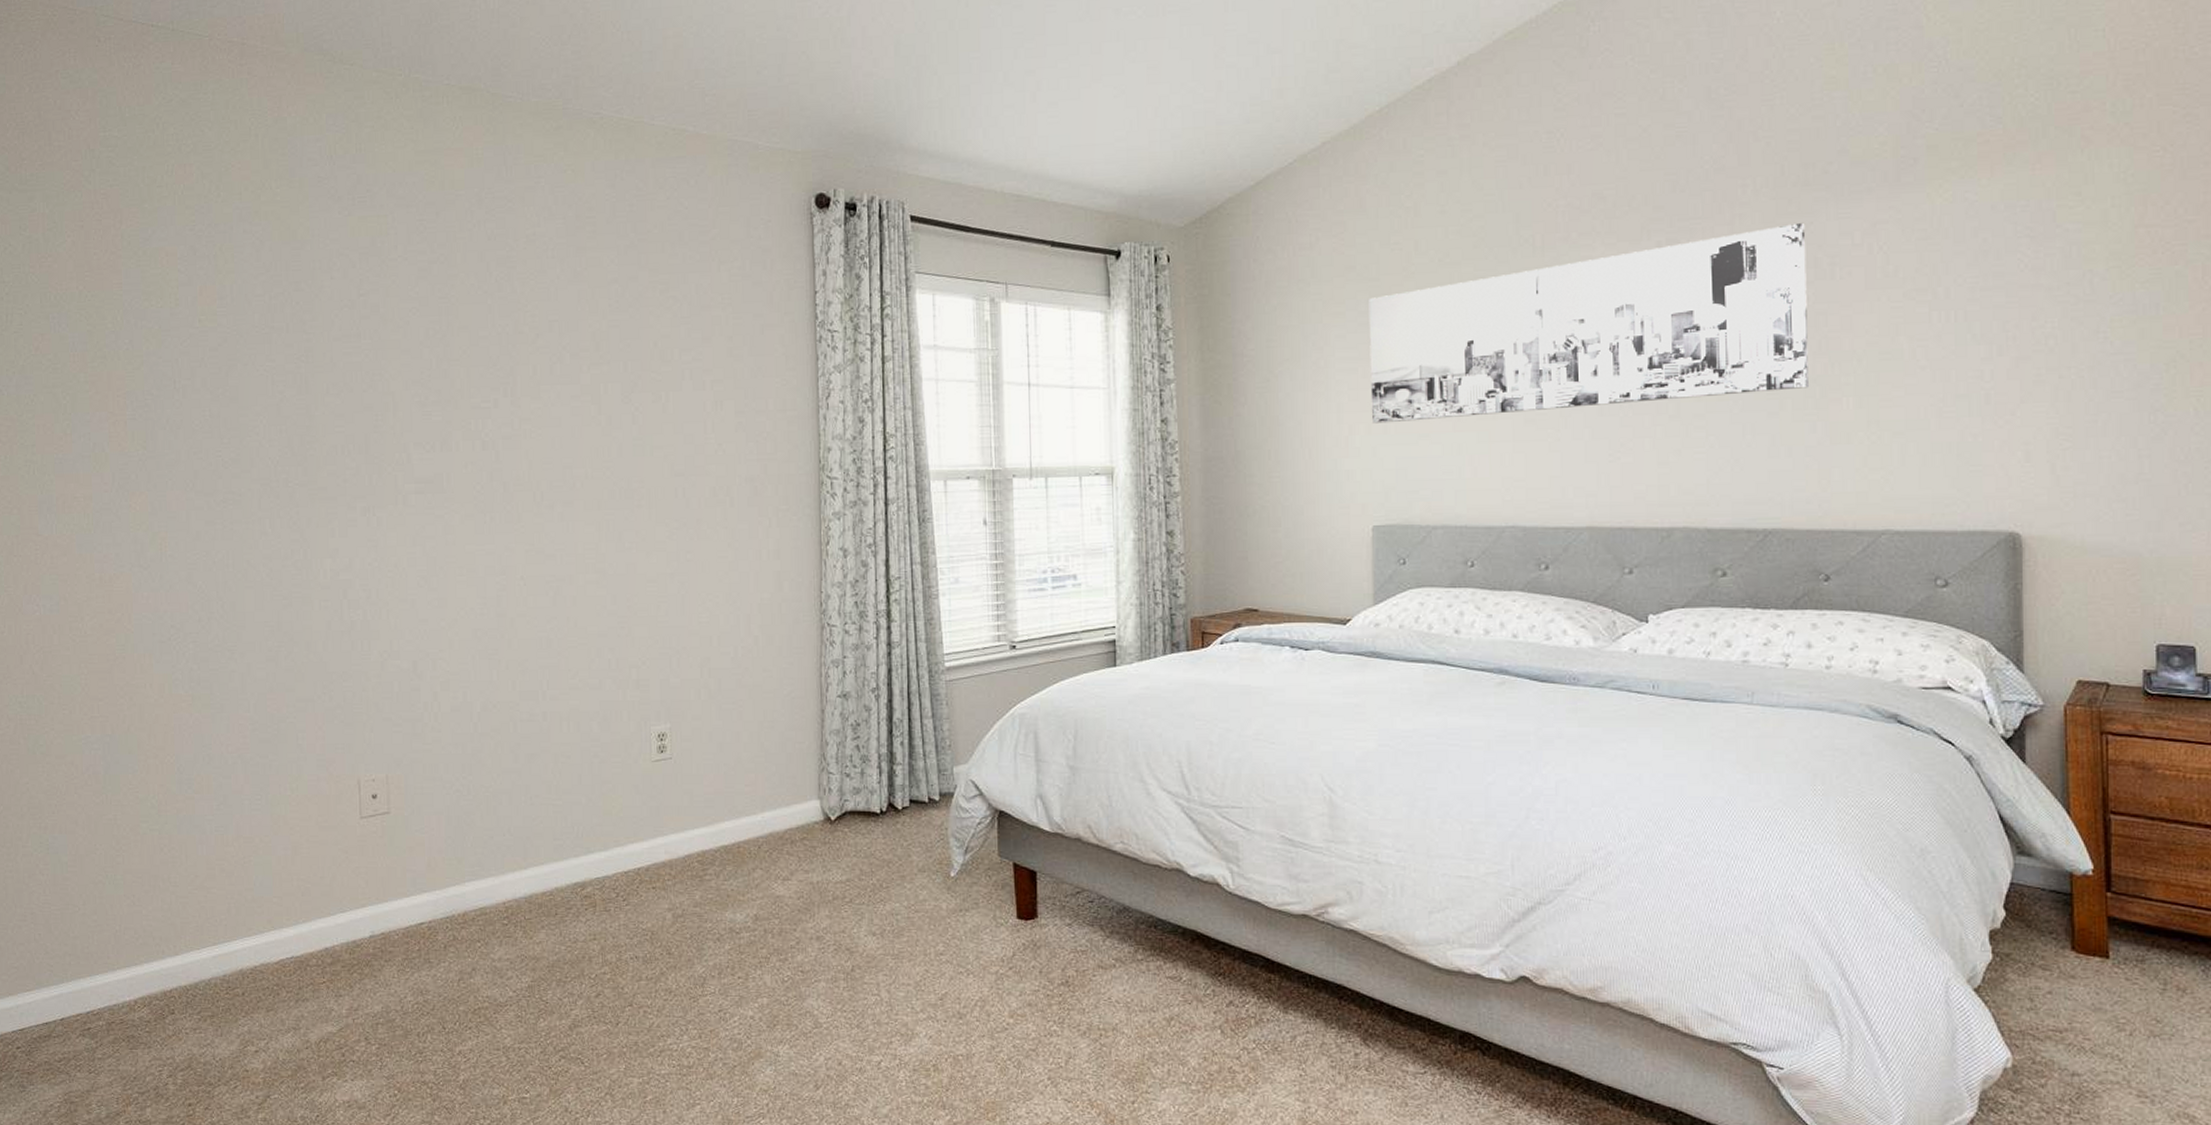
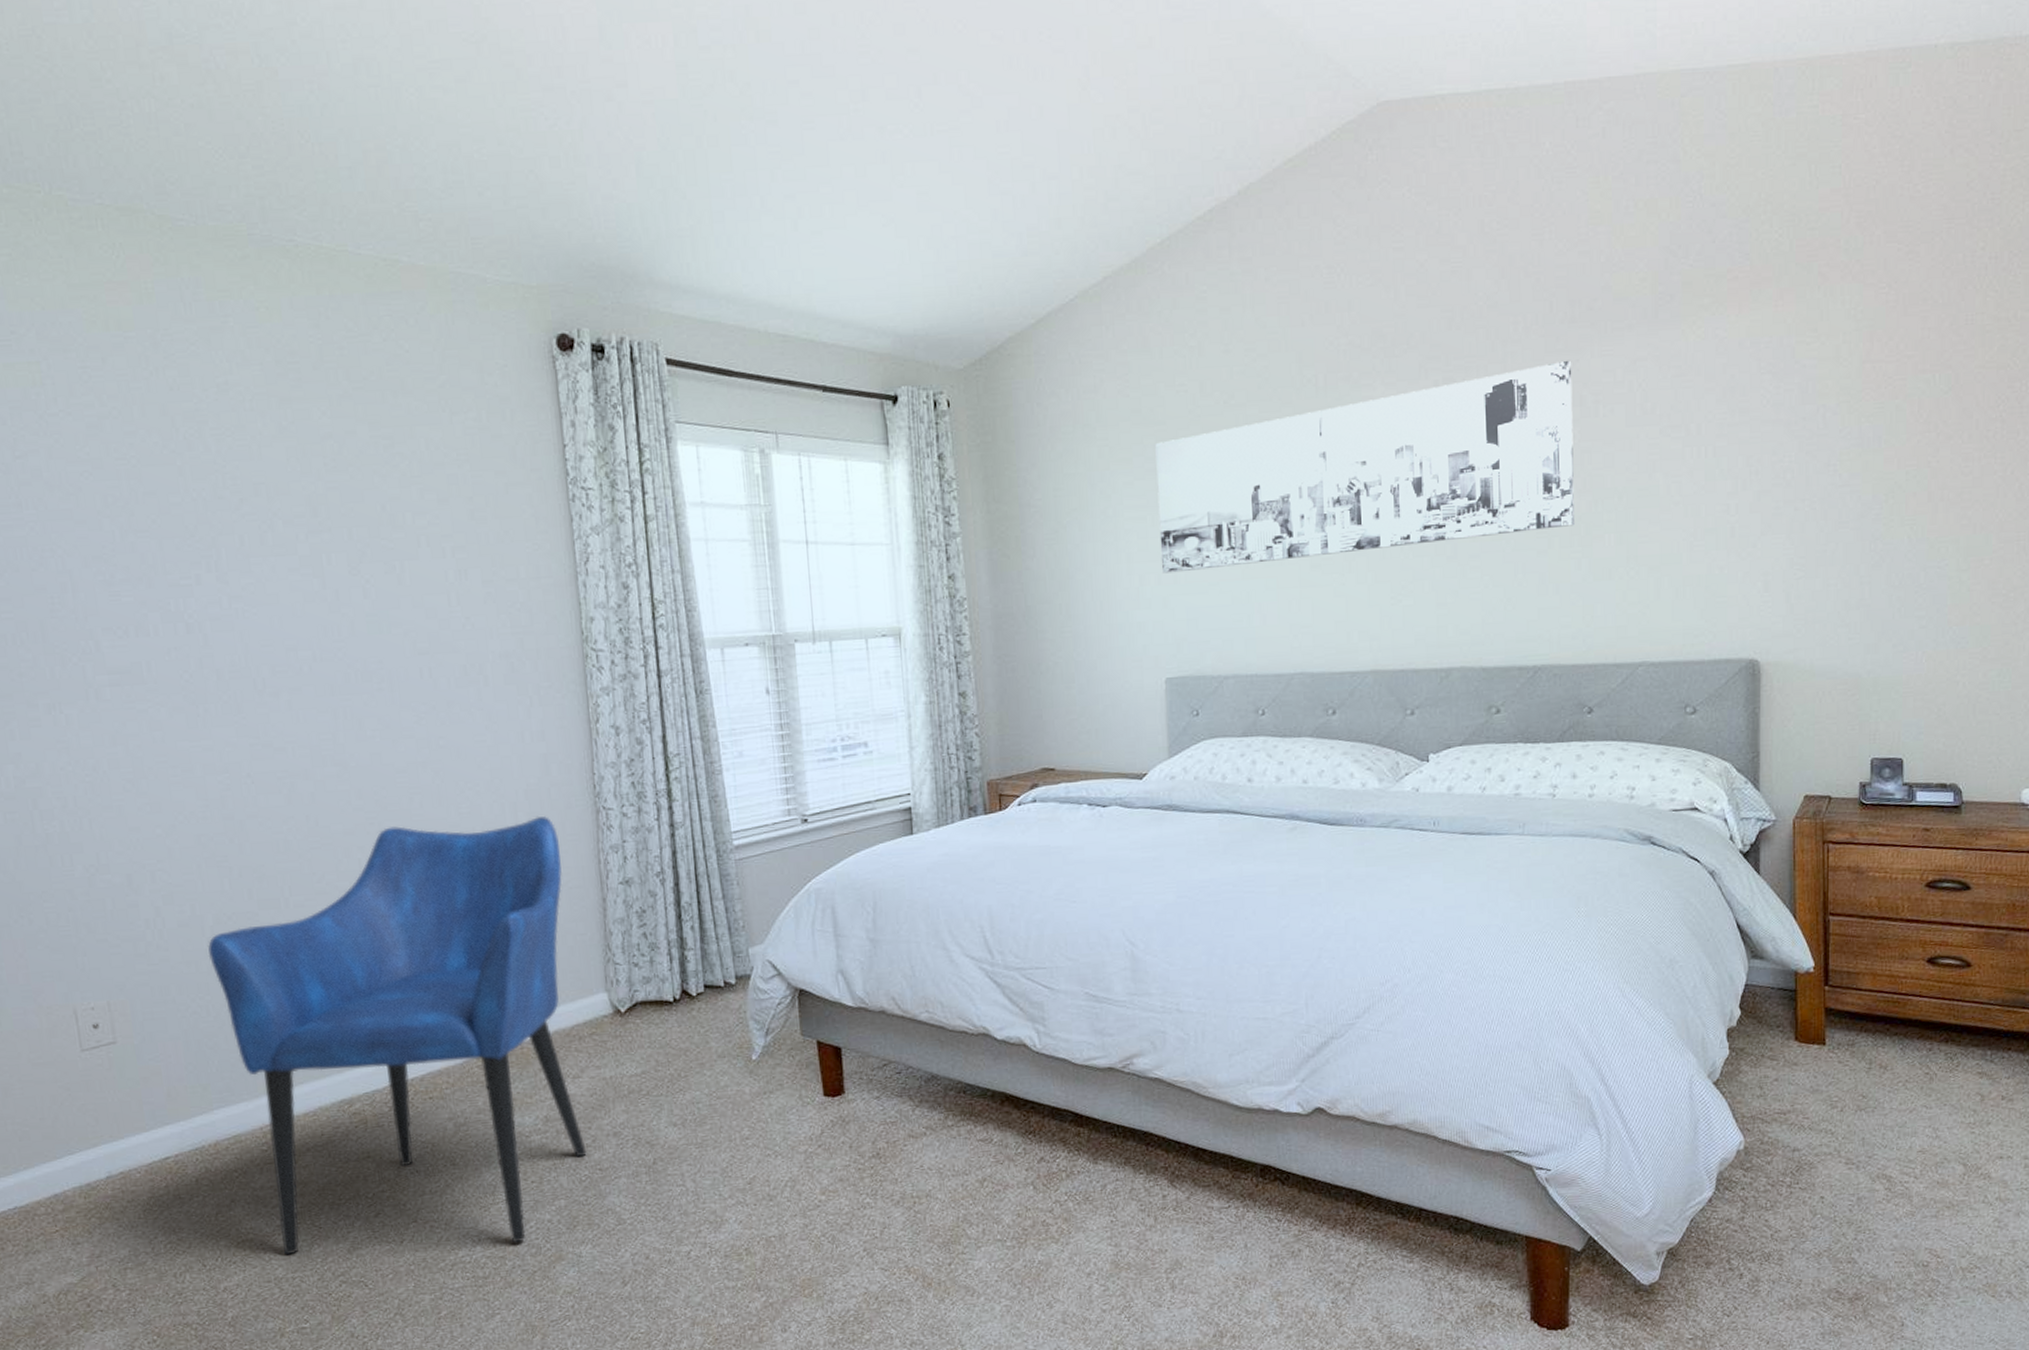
armchair: none [473,628,791,1036] -> present [208,816,587,1255]

